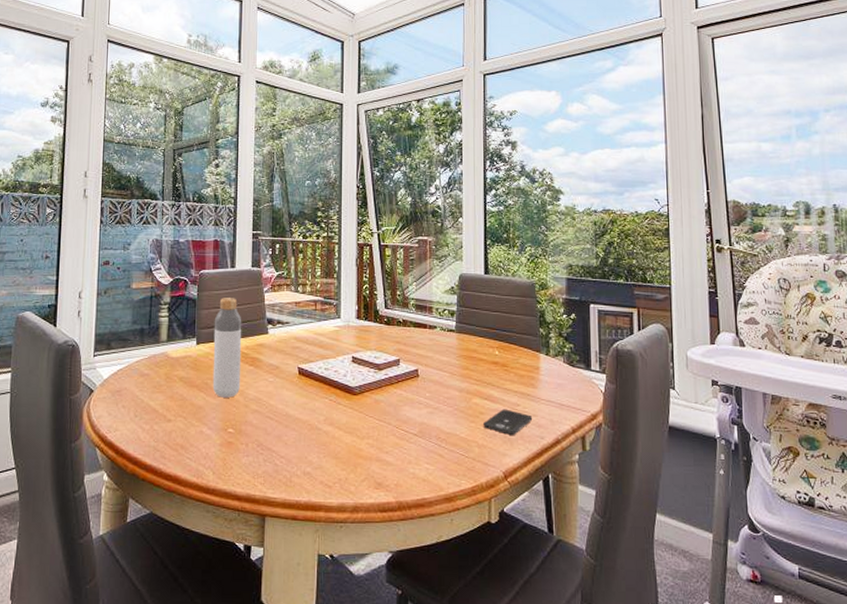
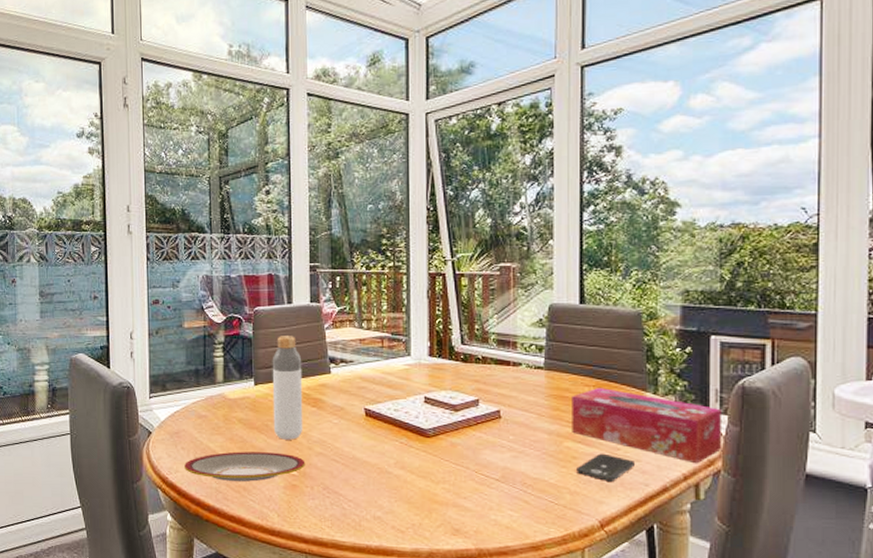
plate: none [124,409,242,439] -> present [184,451,306,482]
tissue box: none [479,349,603,418] -> present [572,388,723,464]

